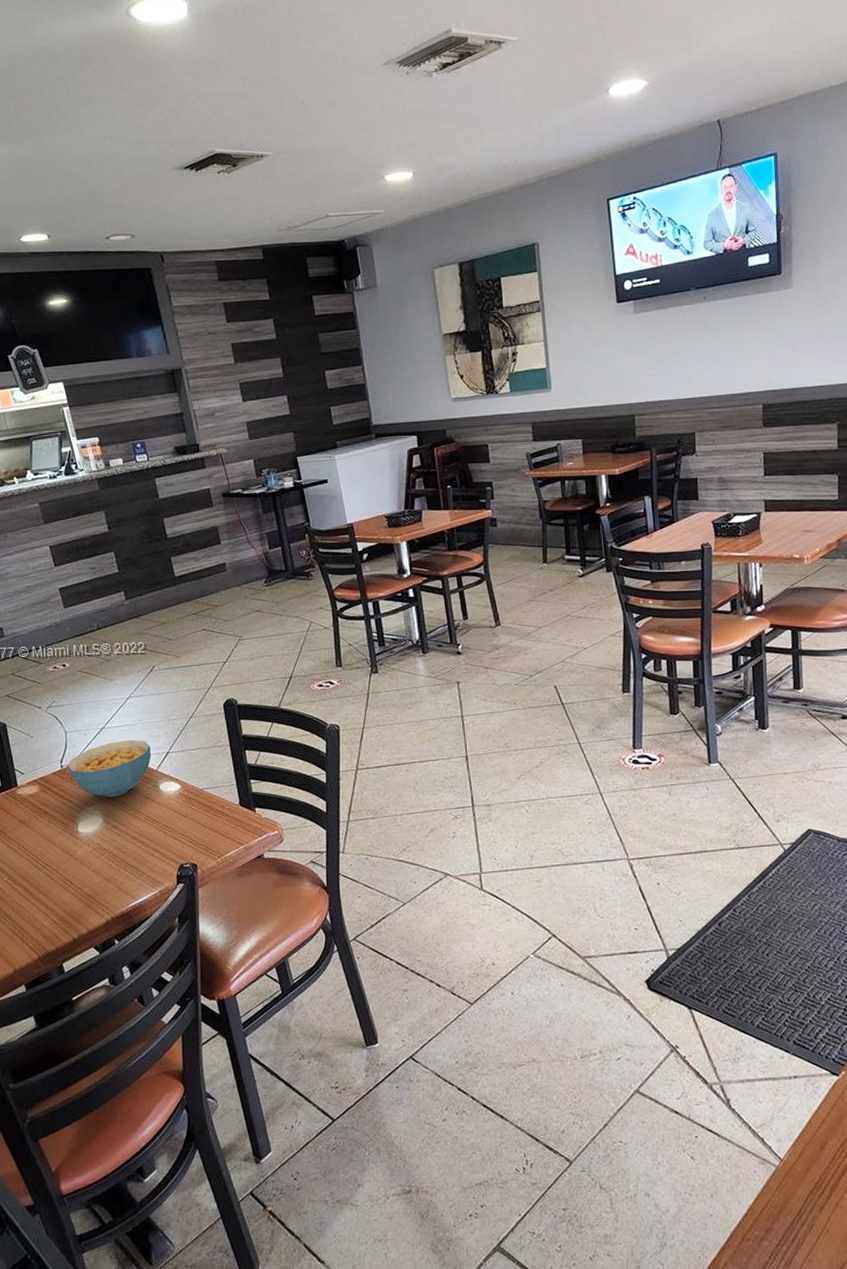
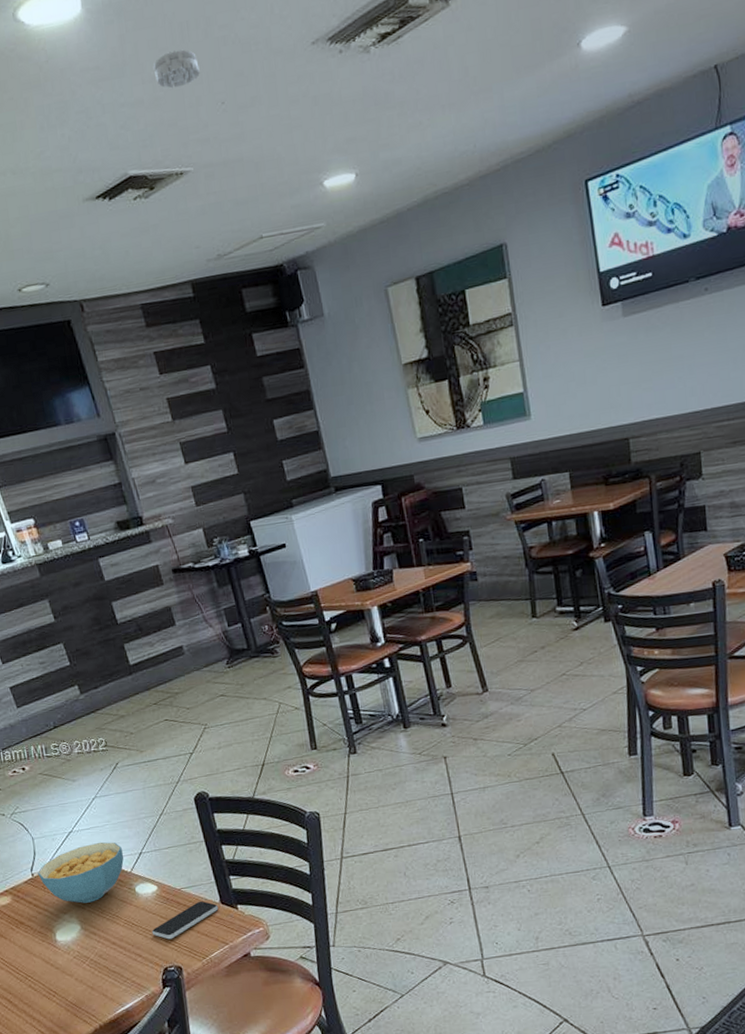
smartphone: none [171,801,237,837] -> present [151,900,219,940]
smoke detector: none [245,56,285,86] -> present [153,49,200,89]

